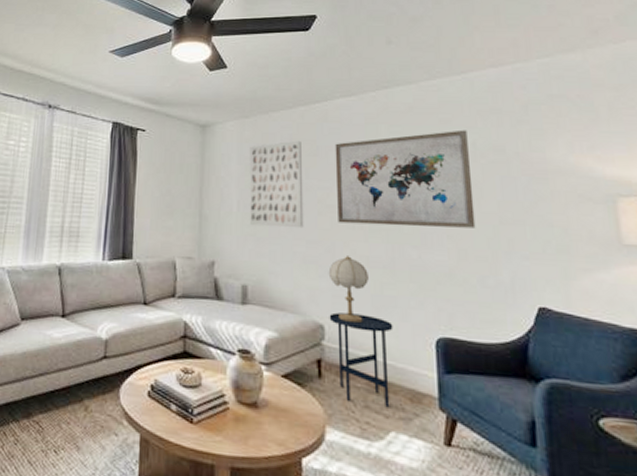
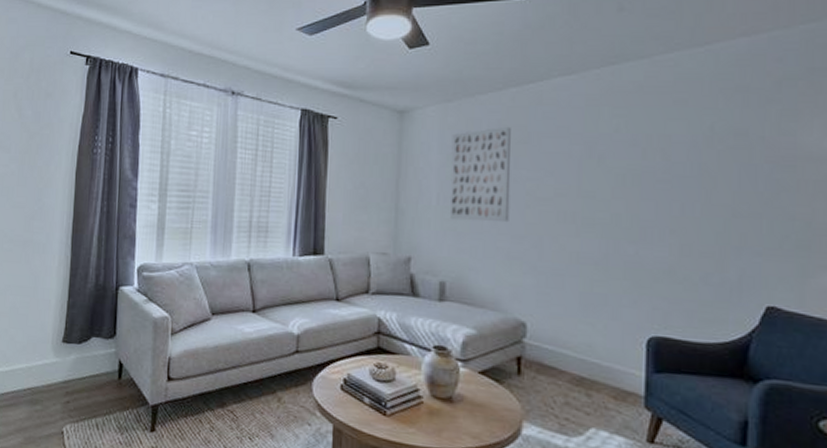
table lamp: present [328,256,369,324] -> none [533,251,578,322]
side table: present [329,312,393,408] -> none [532,310,602,405]
wall art: present [335,129,476,228] -> none [547,111,705,222]

